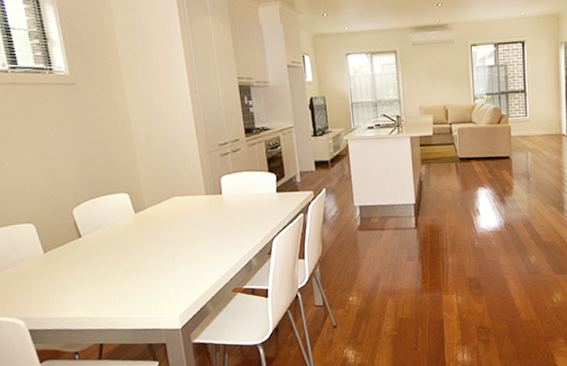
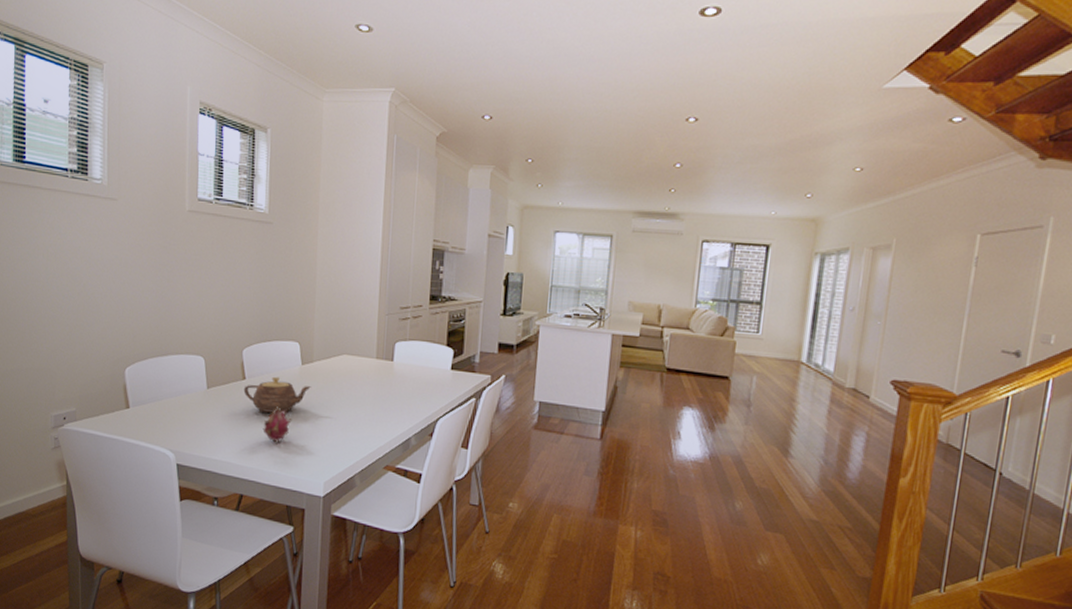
teapot: none [81,228,148,265] -> present [243,376,311,413]
fruit: none [109,255,136,289] -> present [262,405,292,442]

